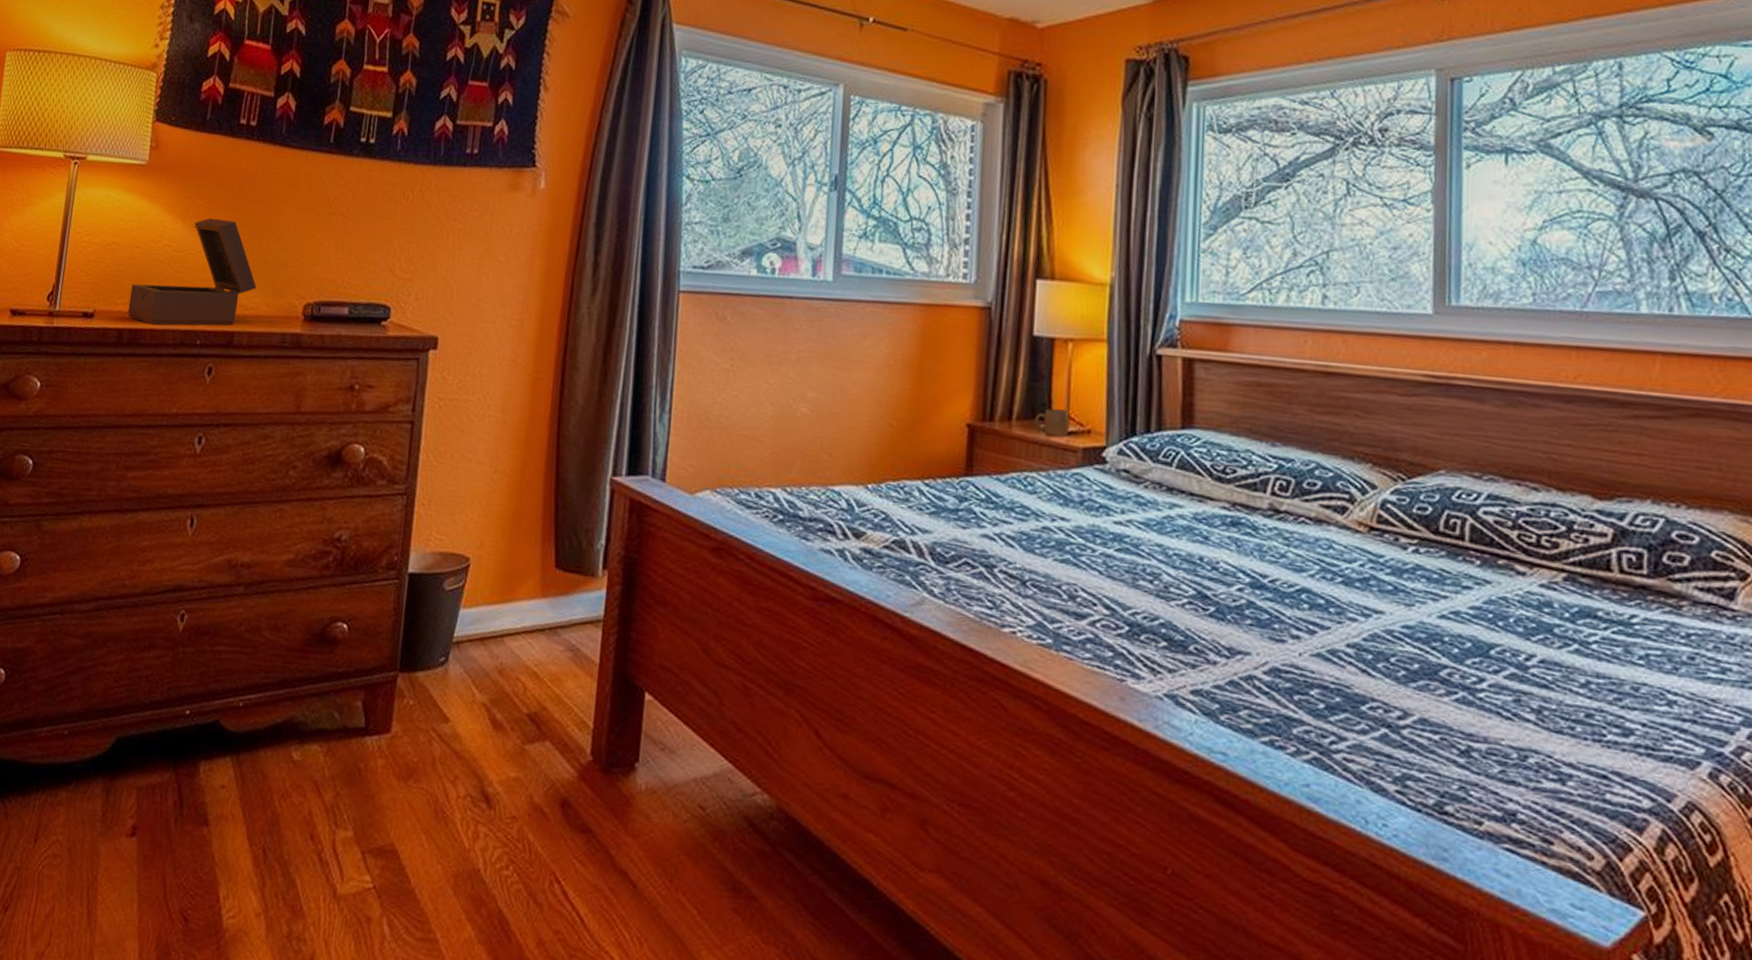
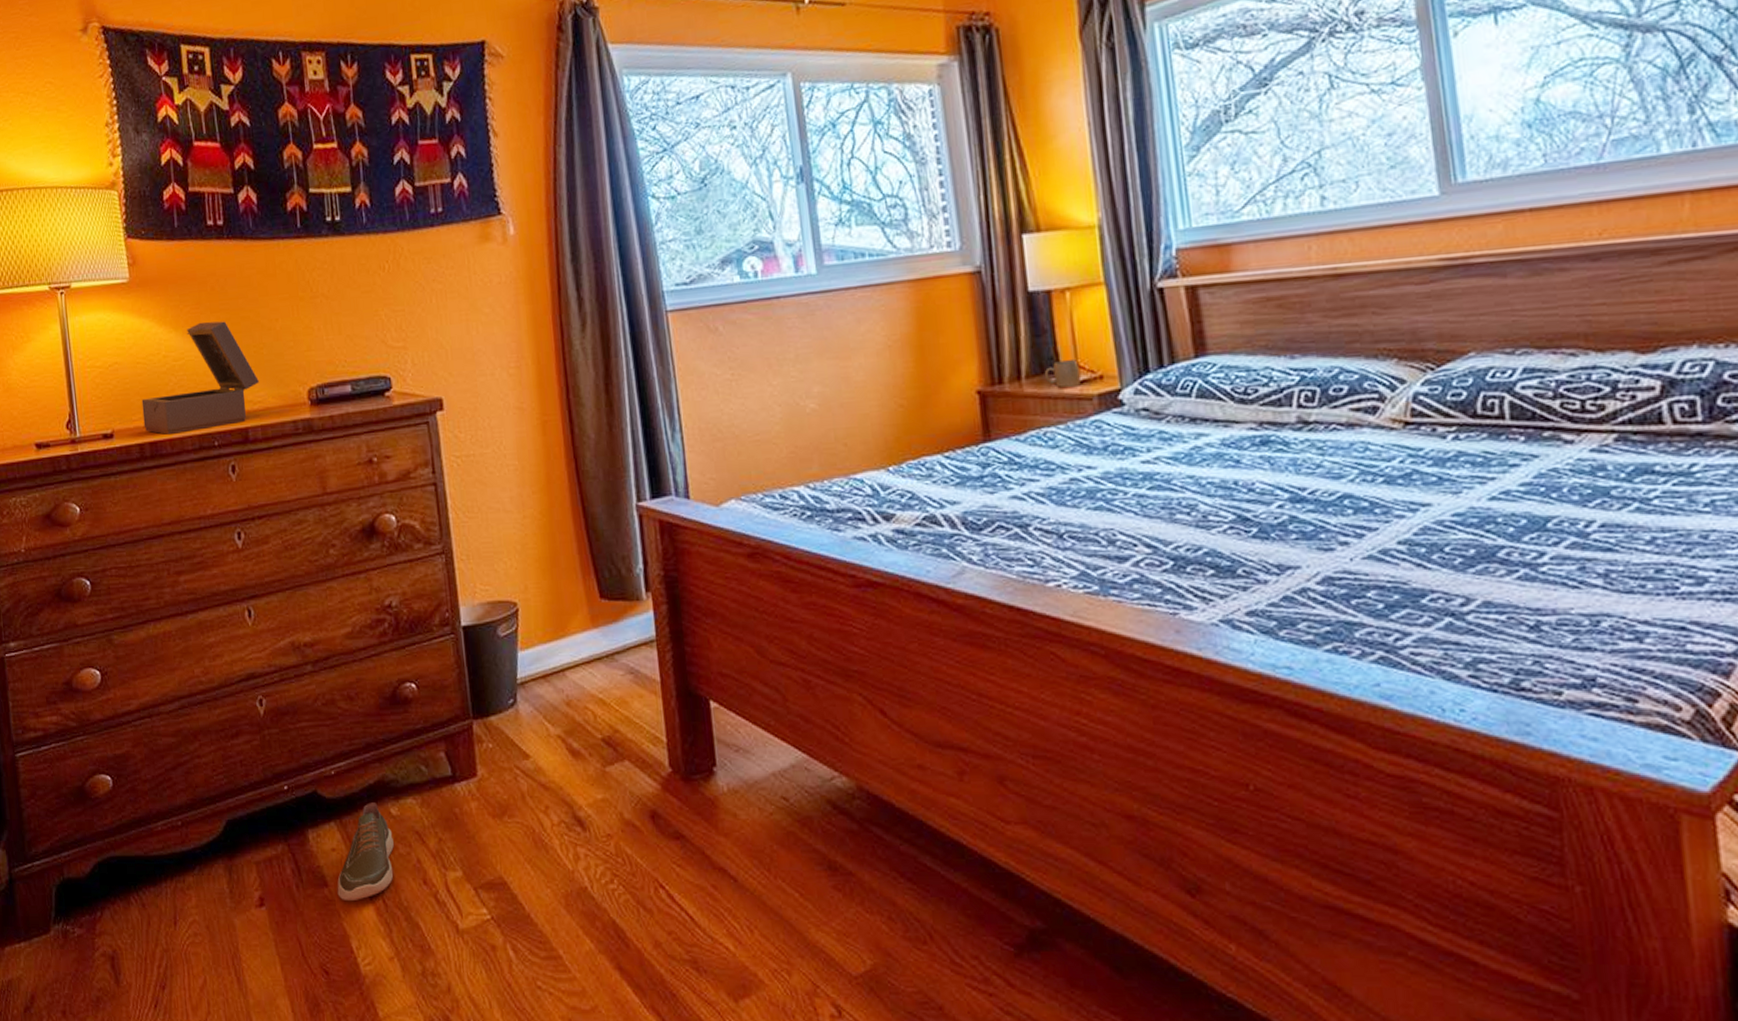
shoe: none [216,742,289,846] -> present [337,802,394,902]

